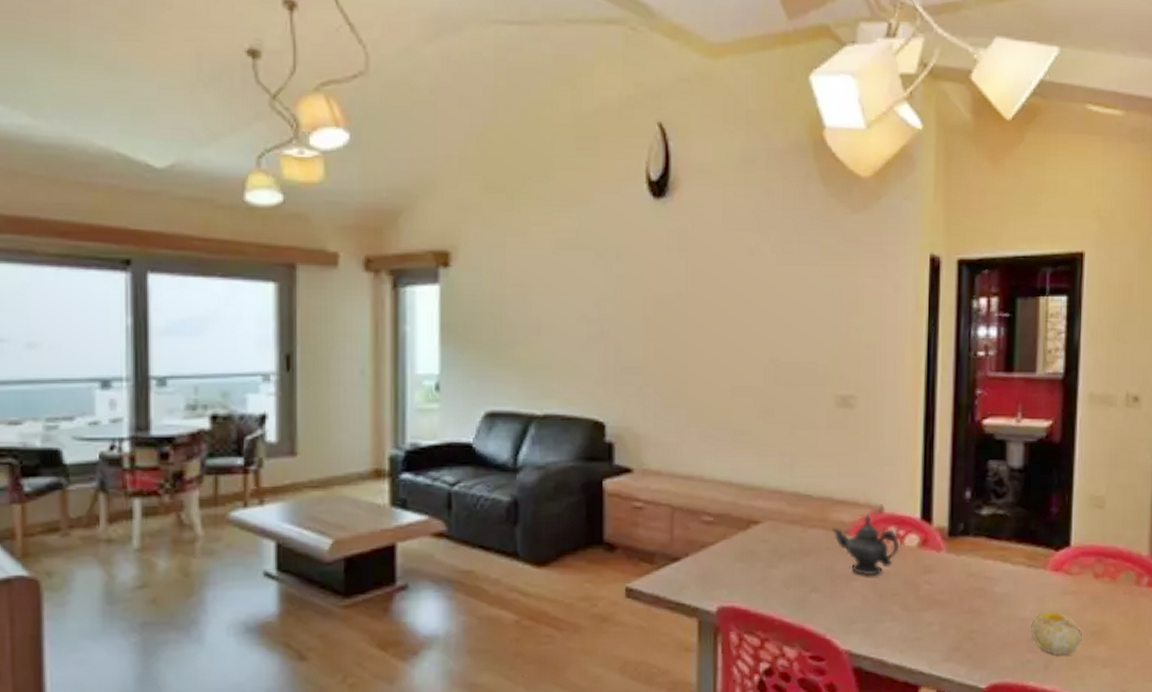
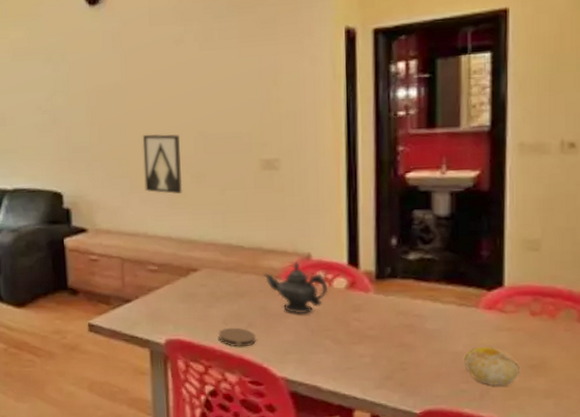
wall art: none [705,357,749,430] -> present [142,133,183,194]
coaster: none [778,591,819,615] -> present [218,327,256,347]

